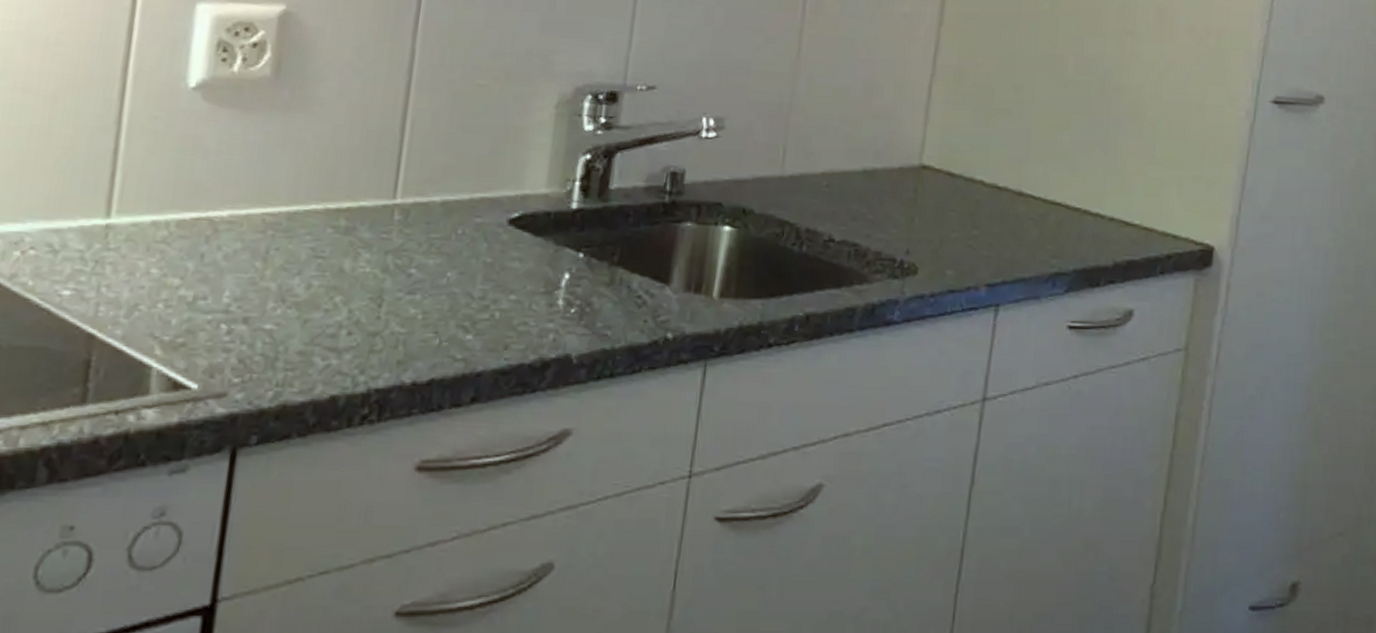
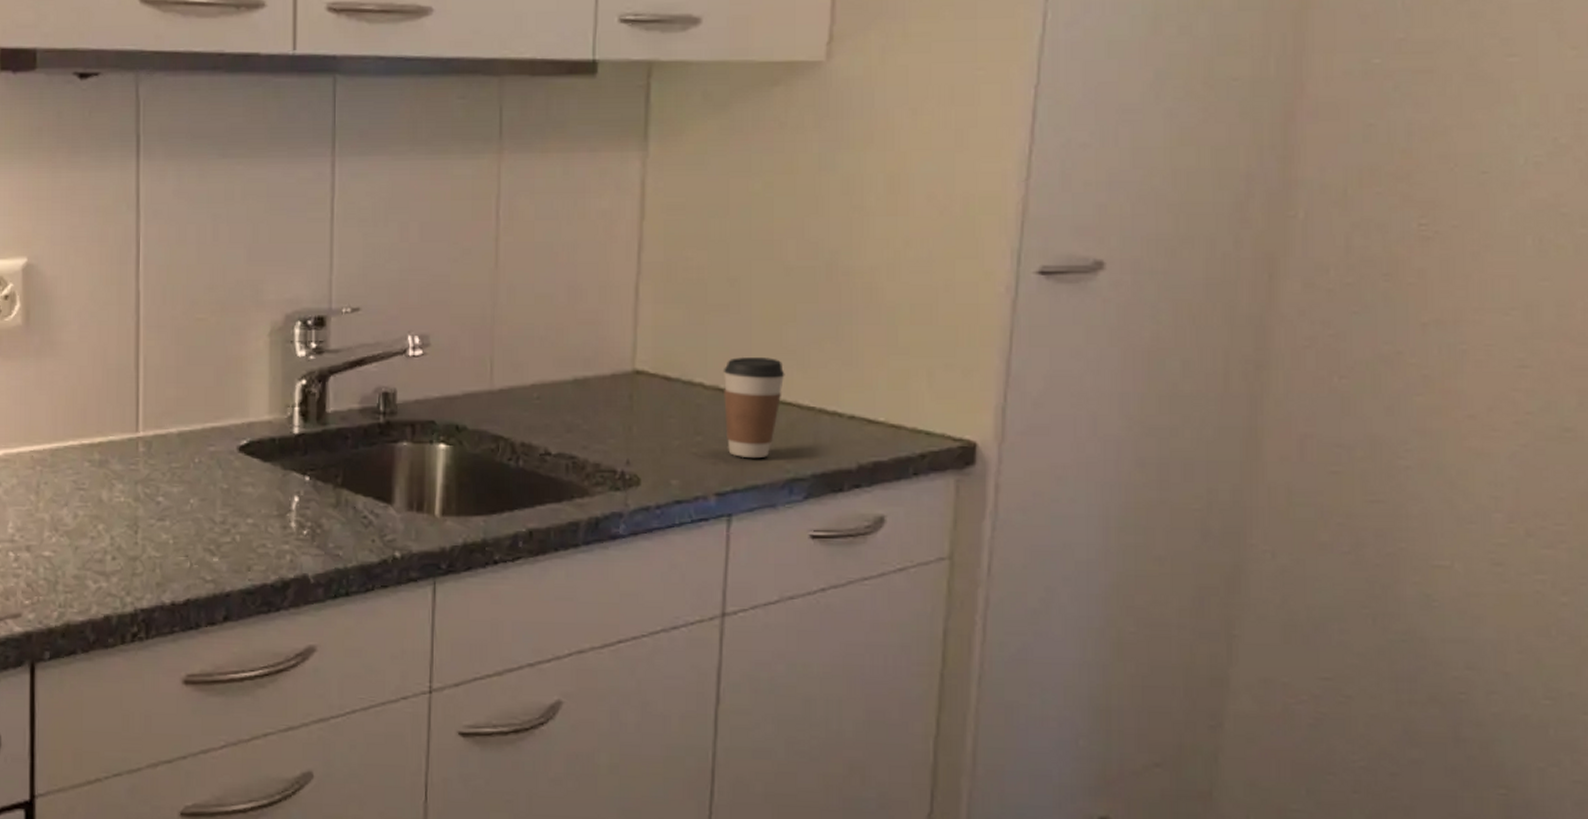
coffee cup: none [1000,158,1057,253] -> present [723,356,785,459]

